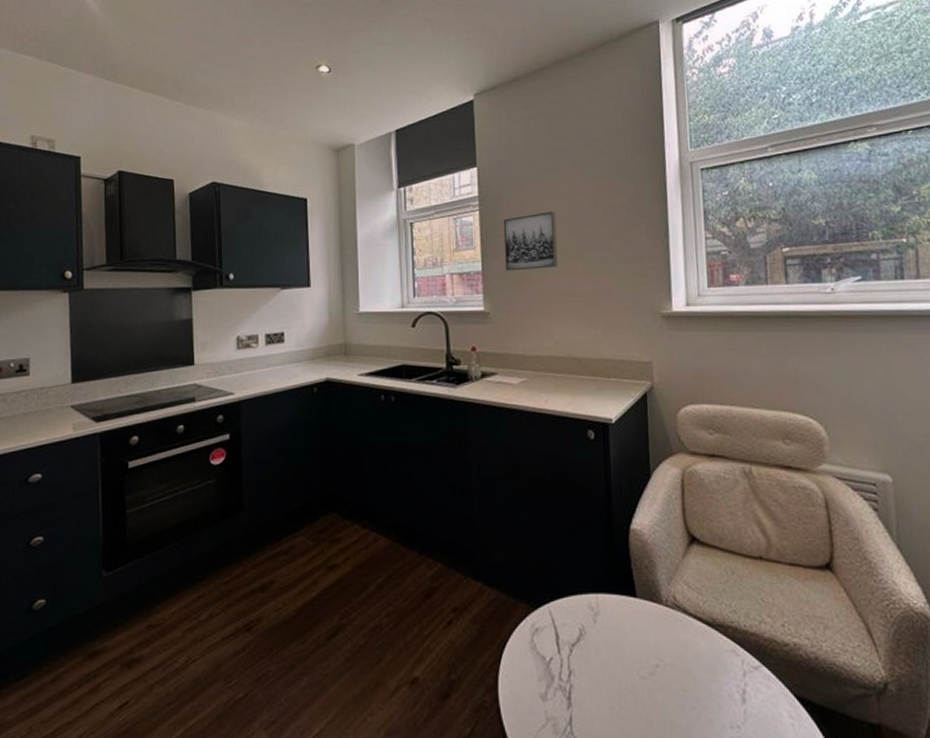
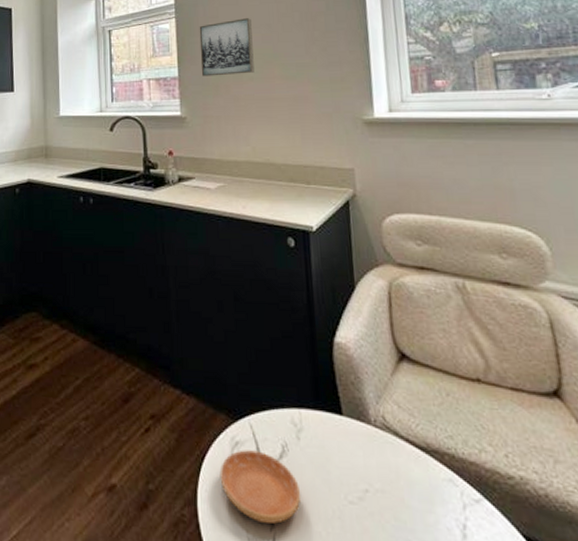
saucer: none [520,636,597,704] -> present [219,450,301,525]

